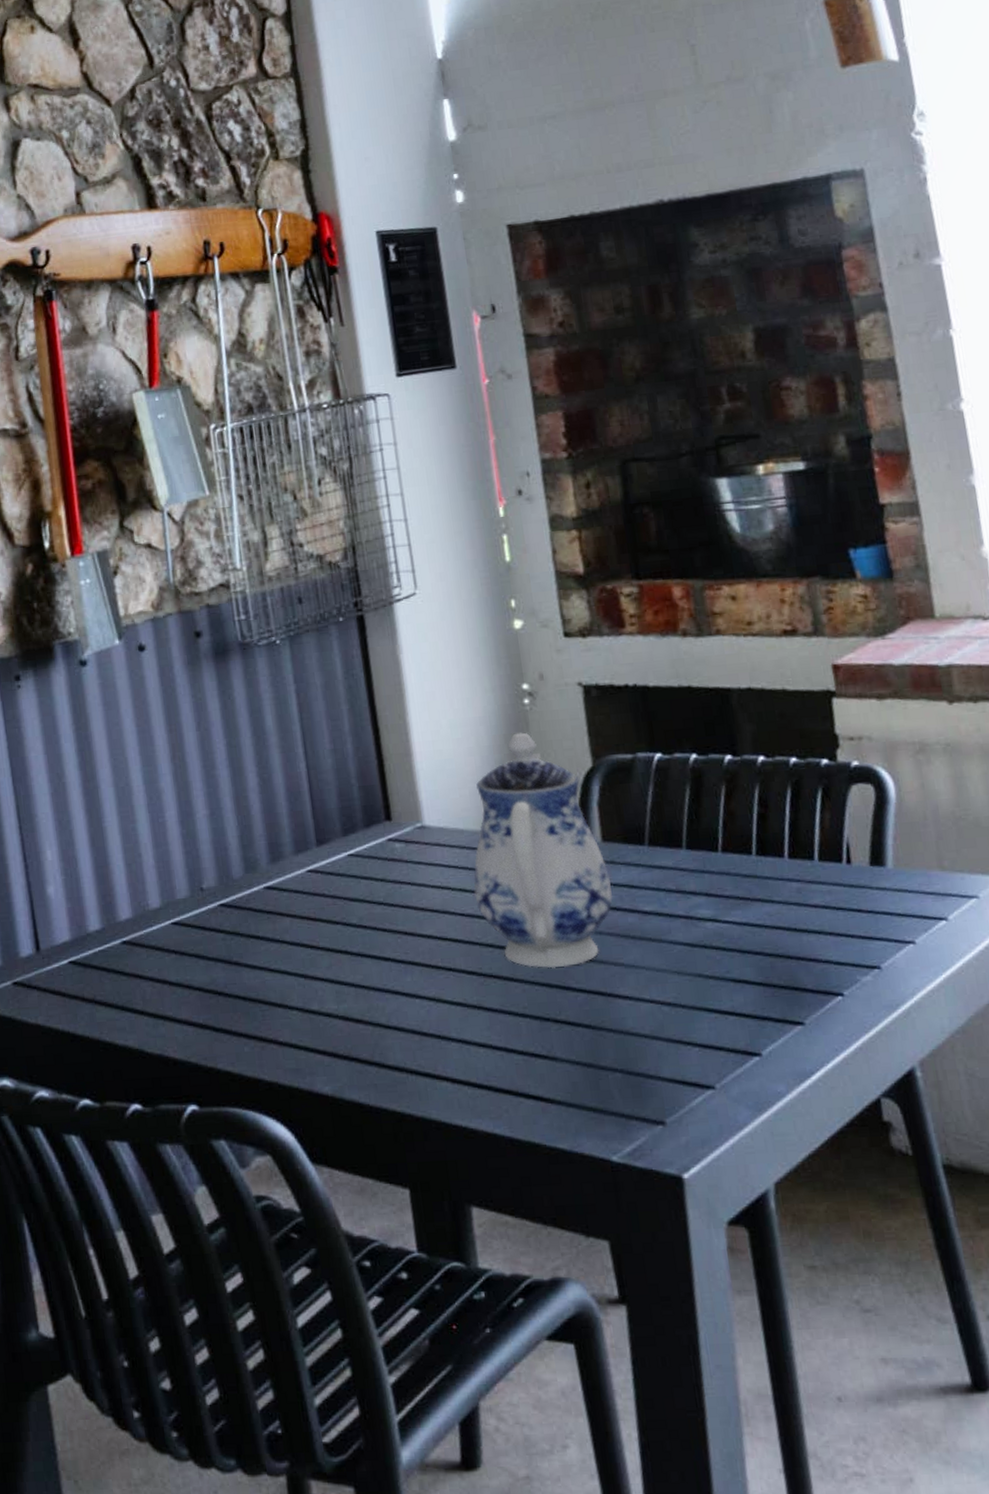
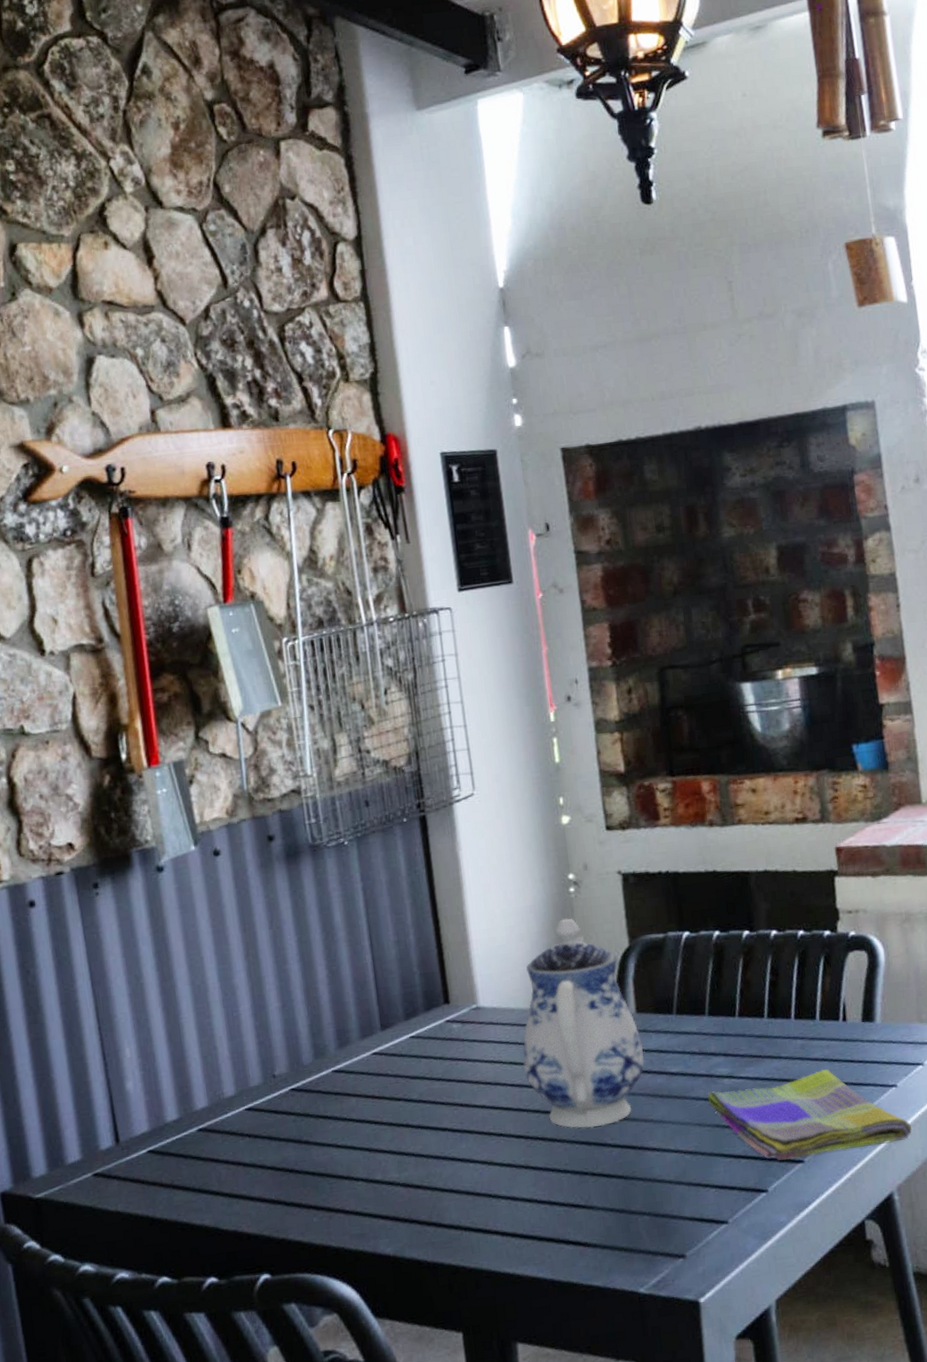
dish towel: none [686,917,935,1021] -> present [707,1069,912,1161]

